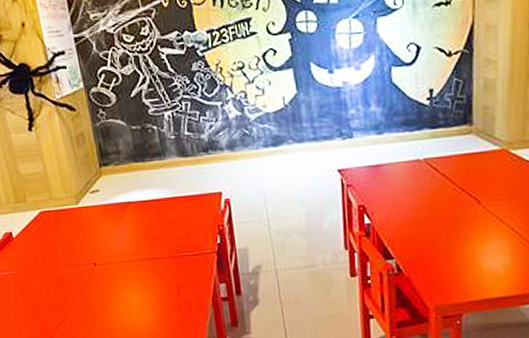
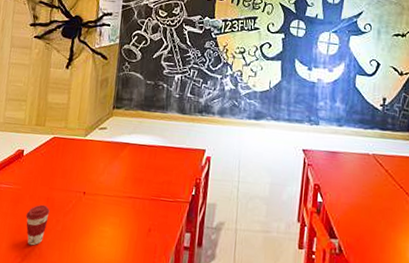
coffee cup: none [37,284,65,327] -> present [26,204,50,246]

